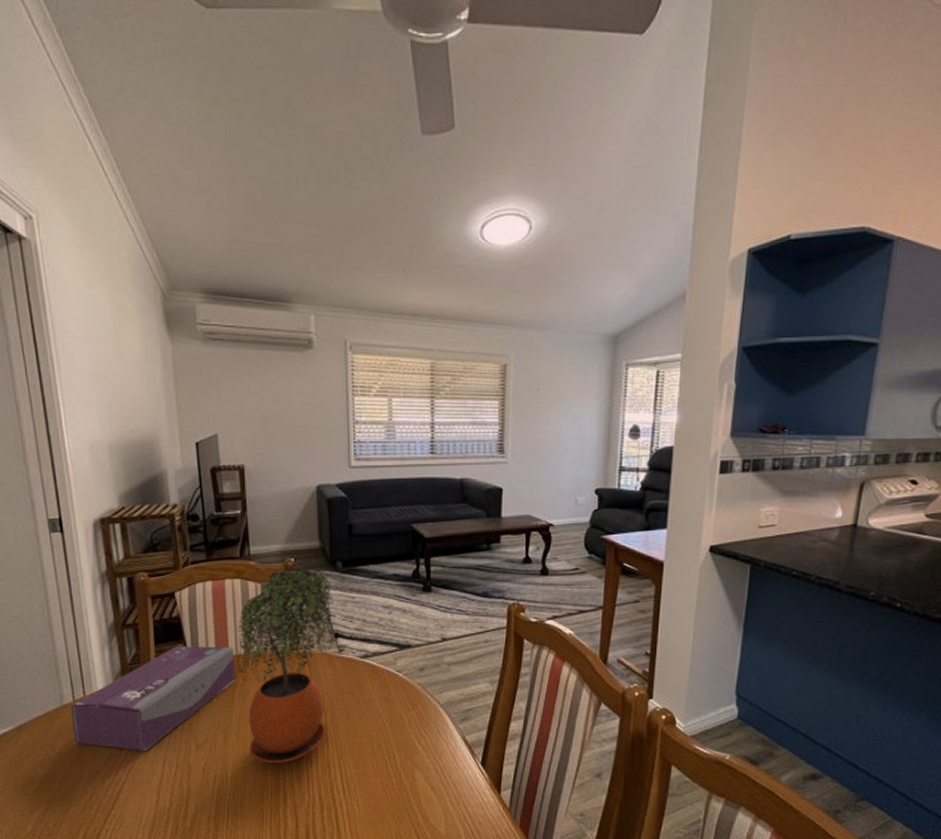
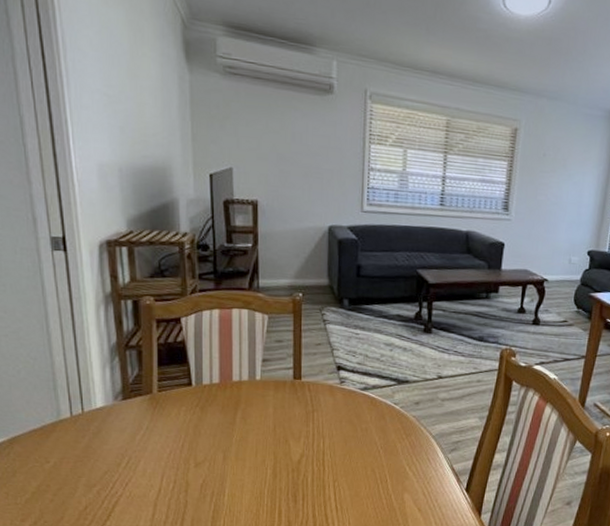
tissue box: present [71,645,235,752] -> none [68,368,238,468]
potted plant: present [237,568,336,764] -> none [240,303,338,484]

